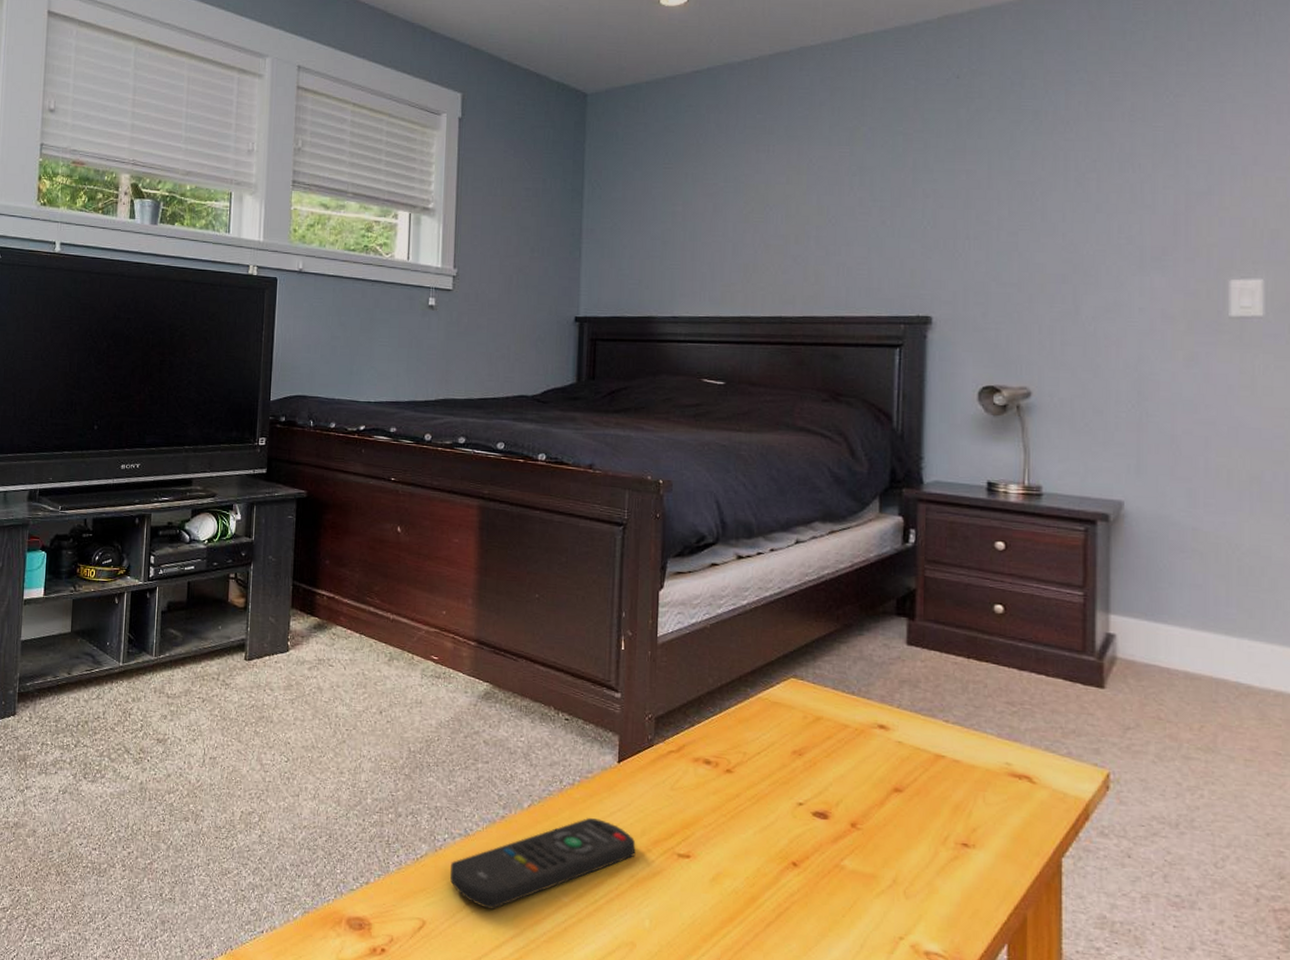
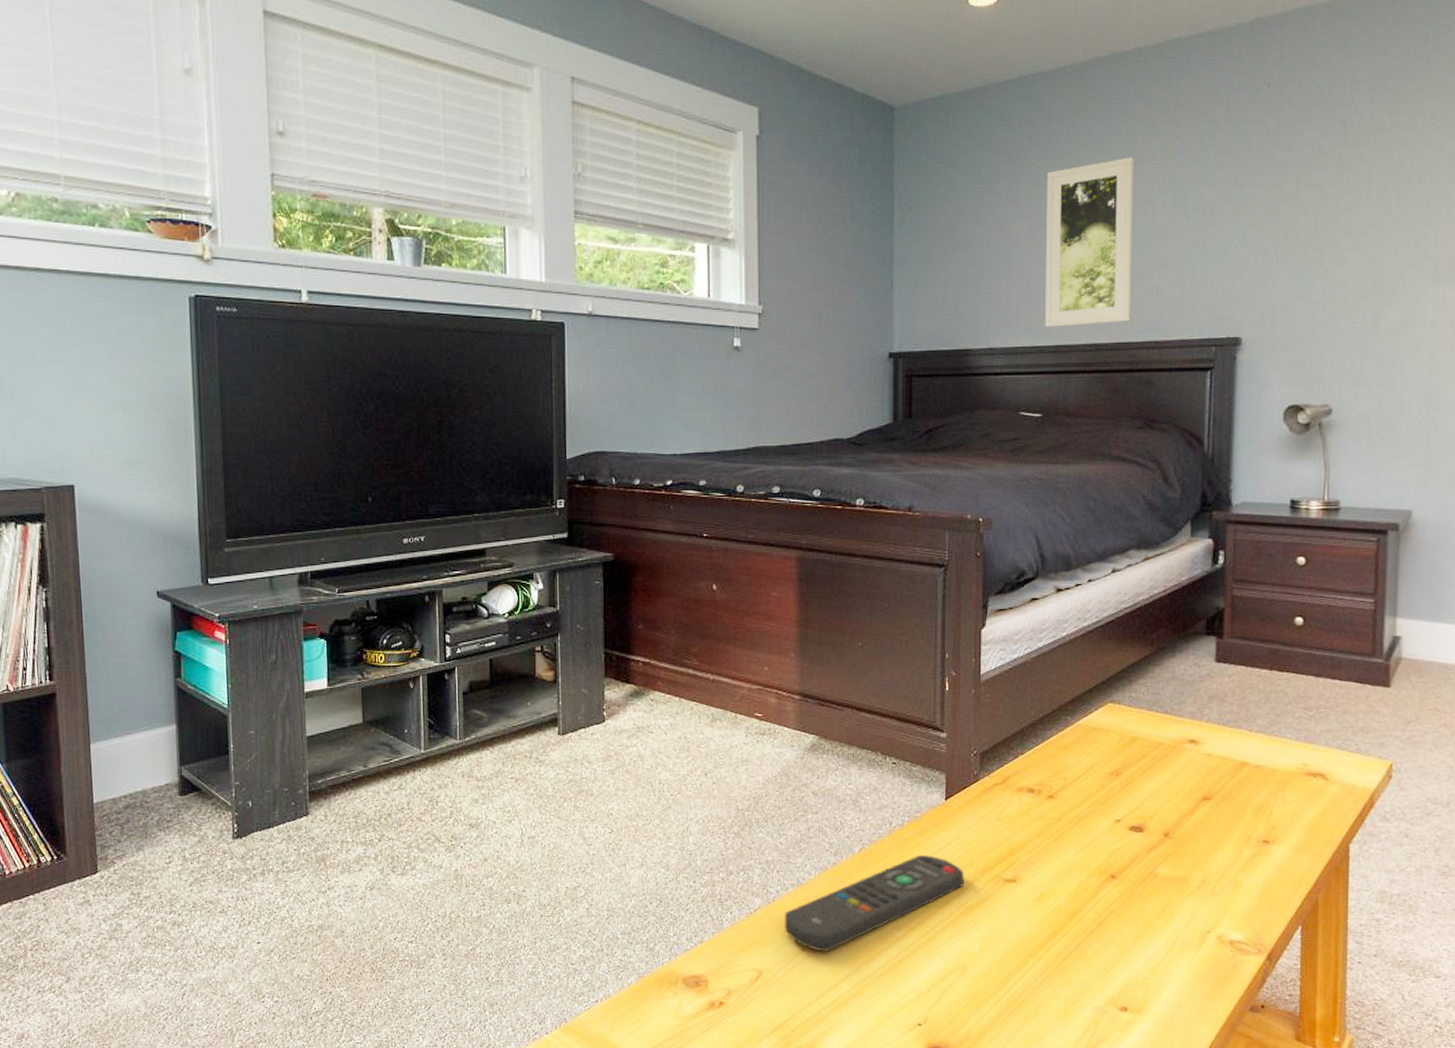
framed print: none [729,142,821,299] -> present [1045,157,1135,327]

